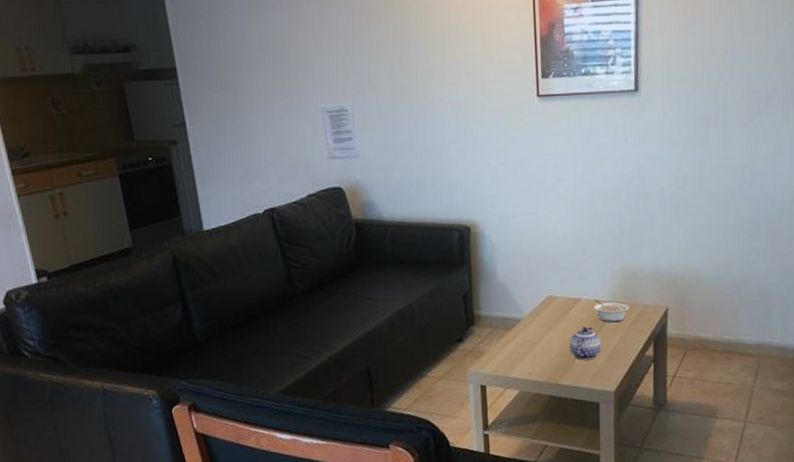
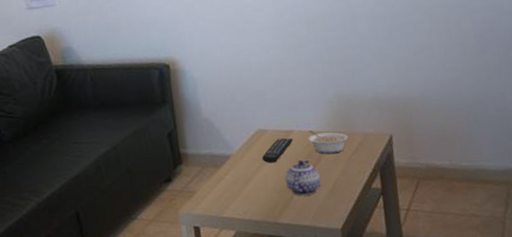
remote control: none [550,305,580,329] -> present [262,137,293,163]

